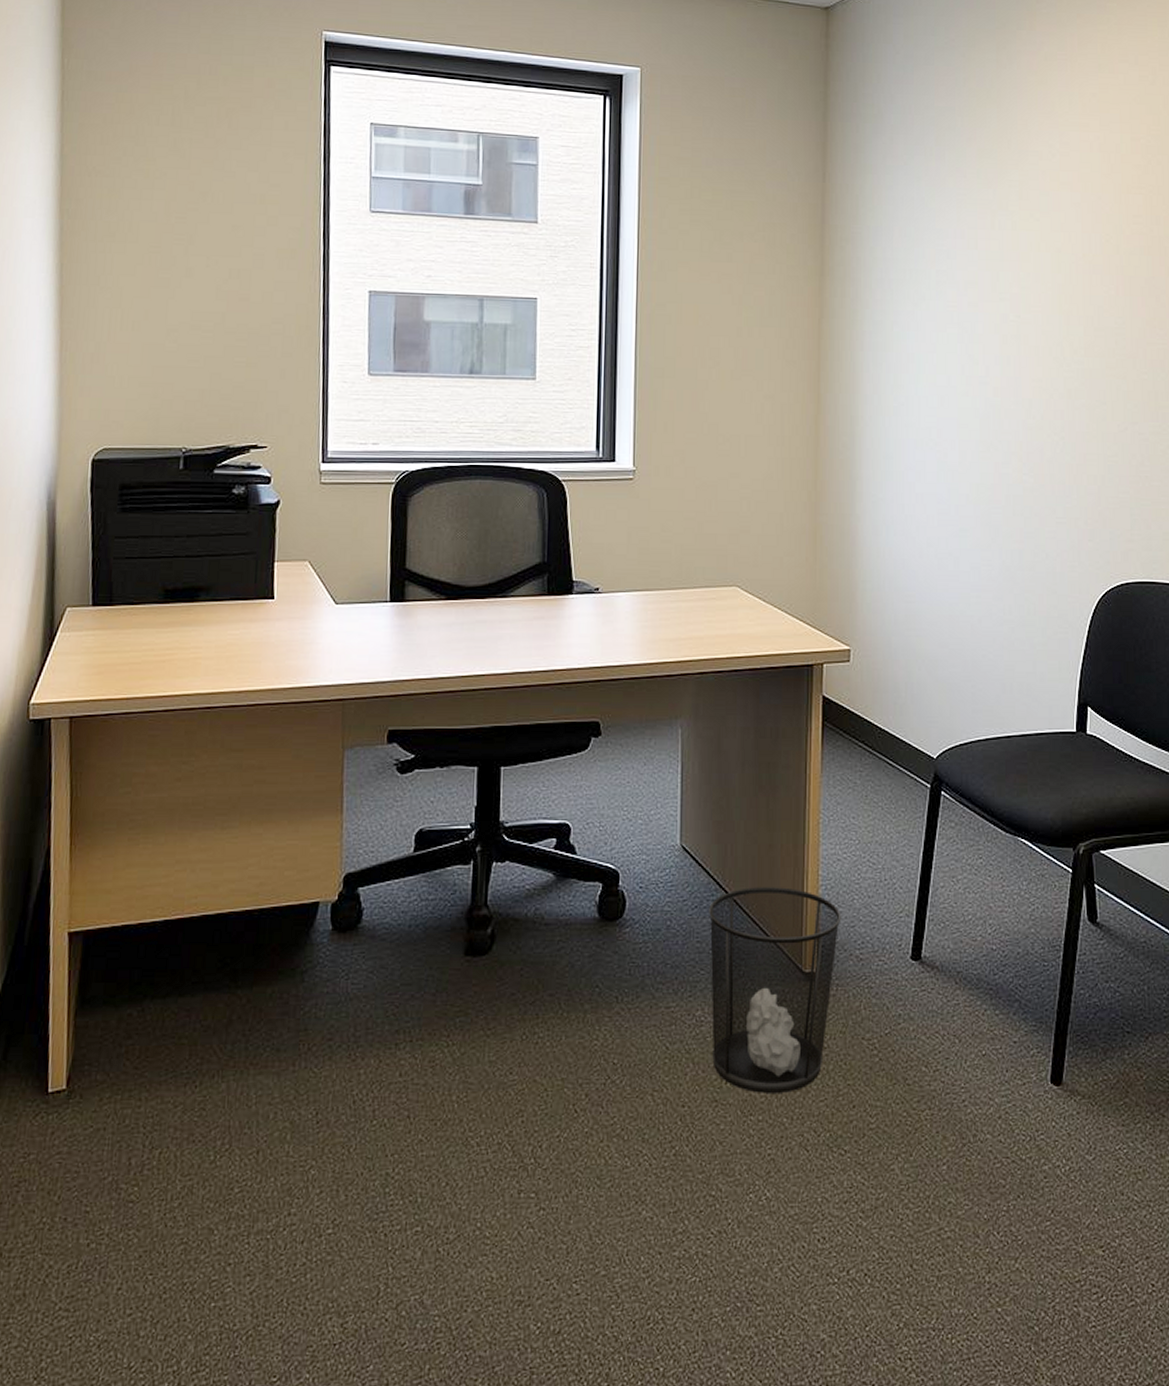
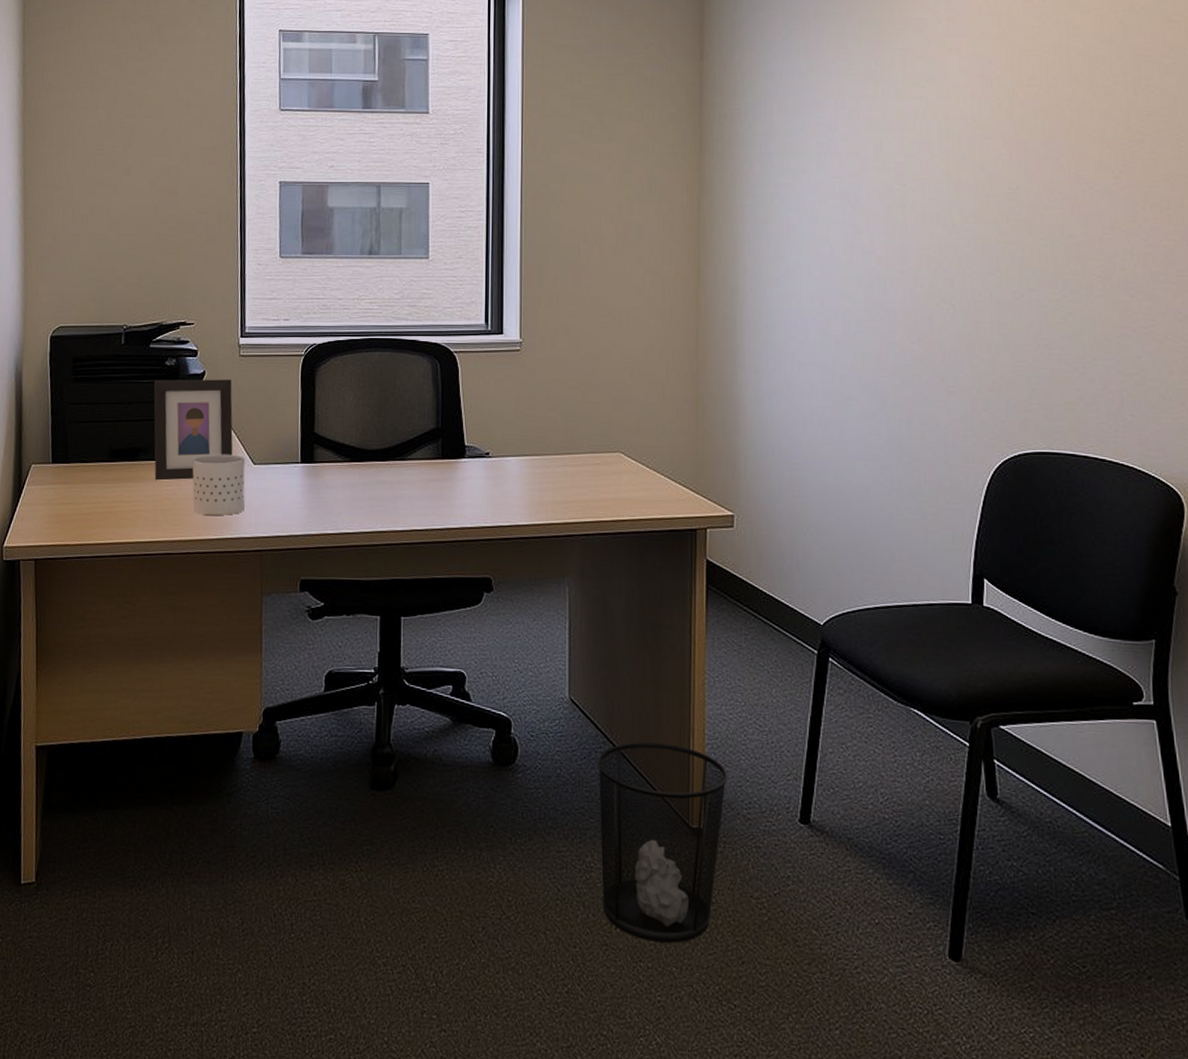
picture frame: none [217,509,312,624] -> present [153,379,233,481]
mug: none [263,593,326,663] -> present [192,454,246,516]

